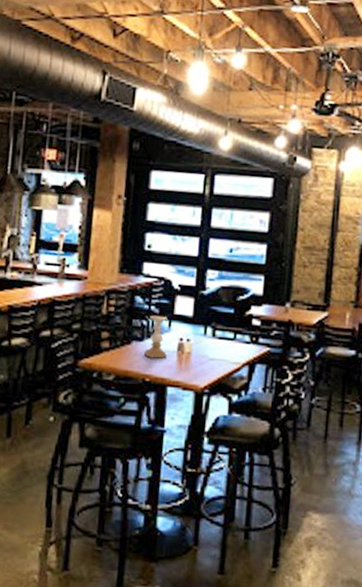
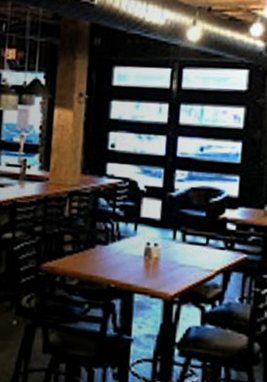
candle holder: present [144,315,168,359] -> none [109,218,133,264]

